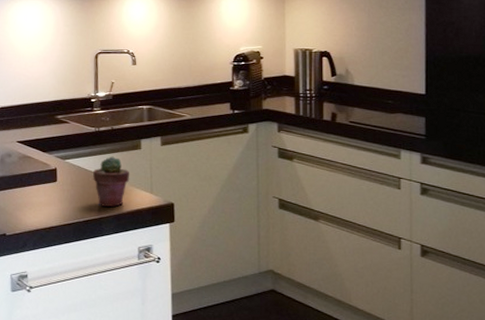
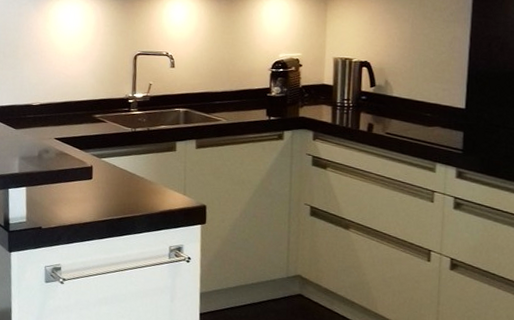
potted succulent: present [93,156,130,208] -> none [128,157,164,207]

